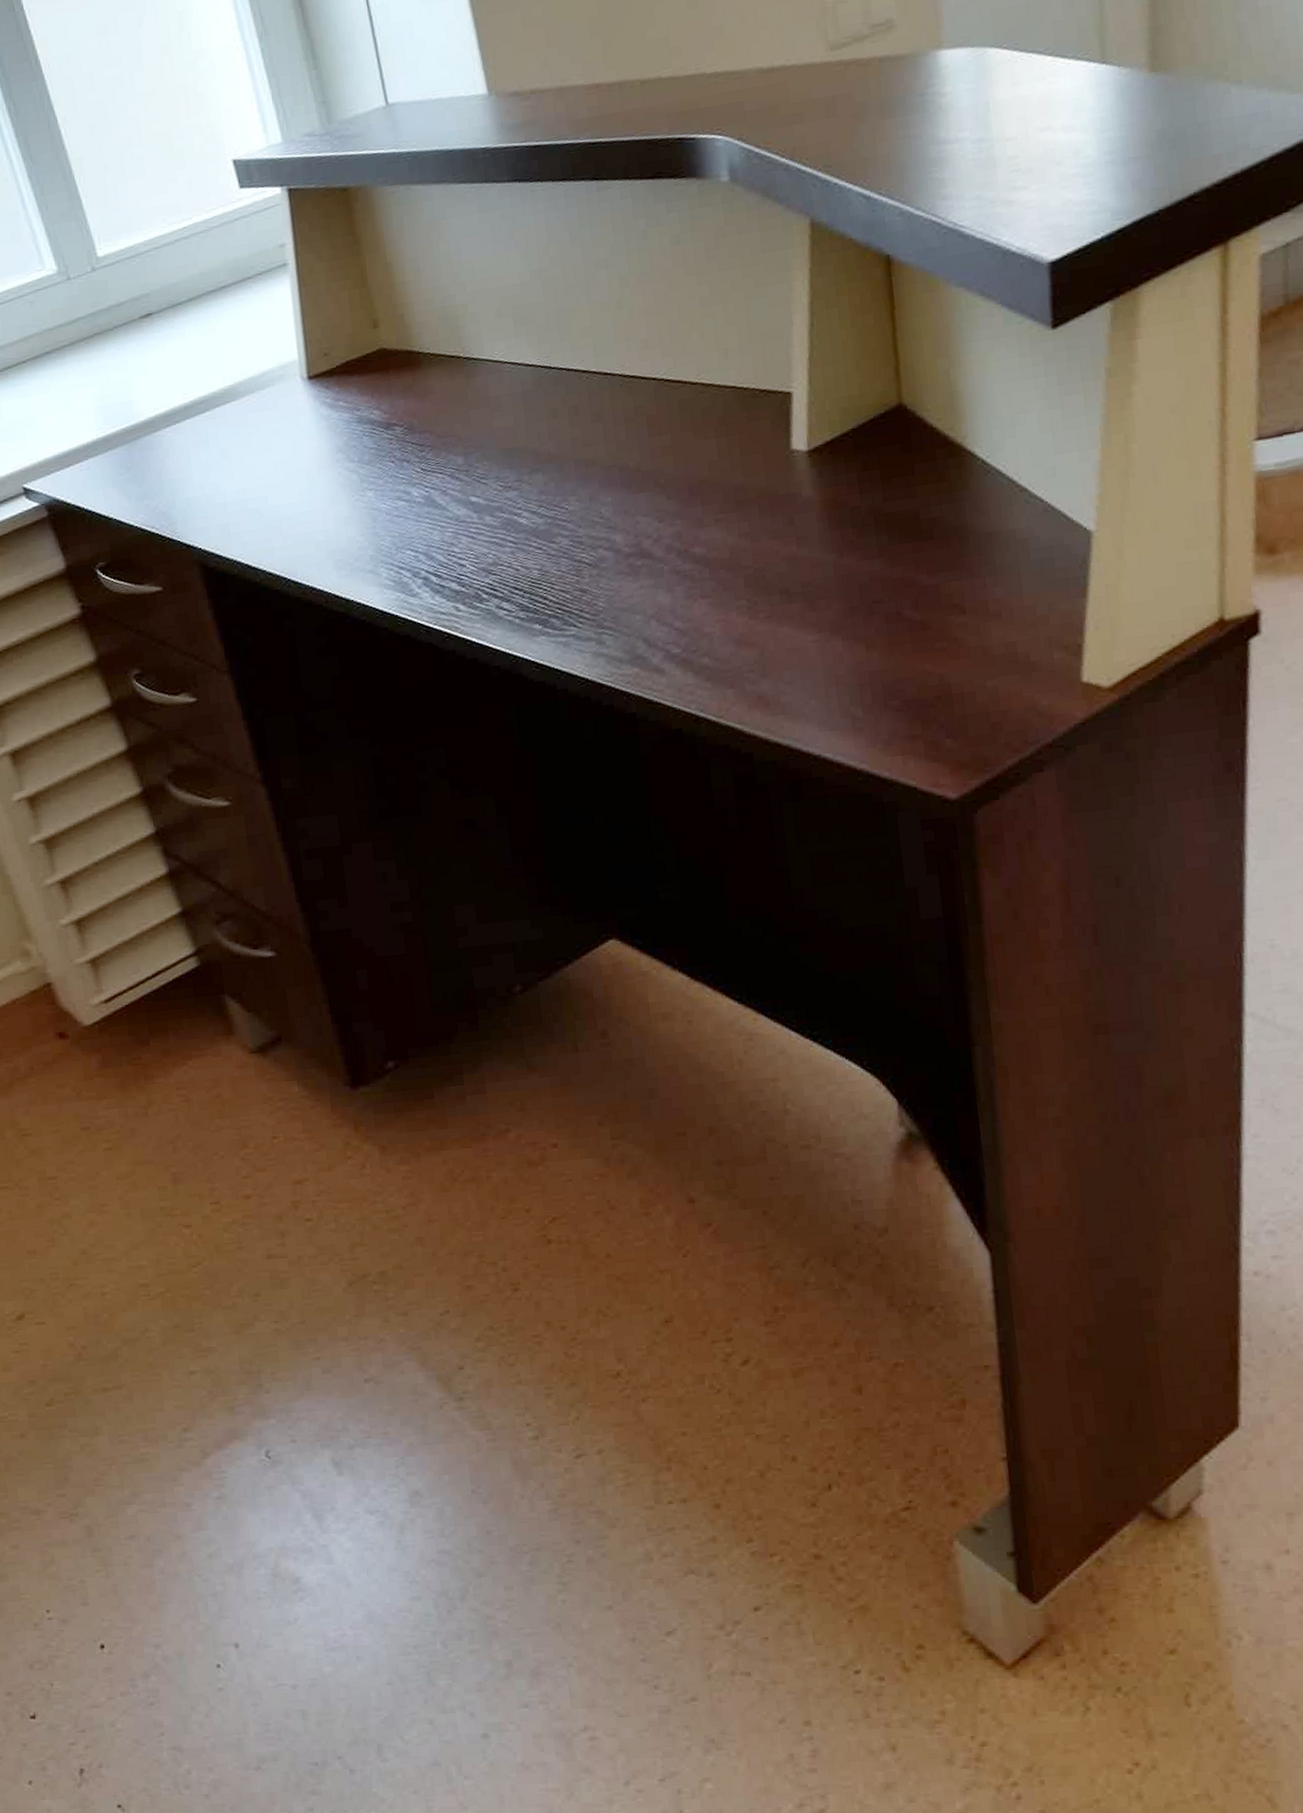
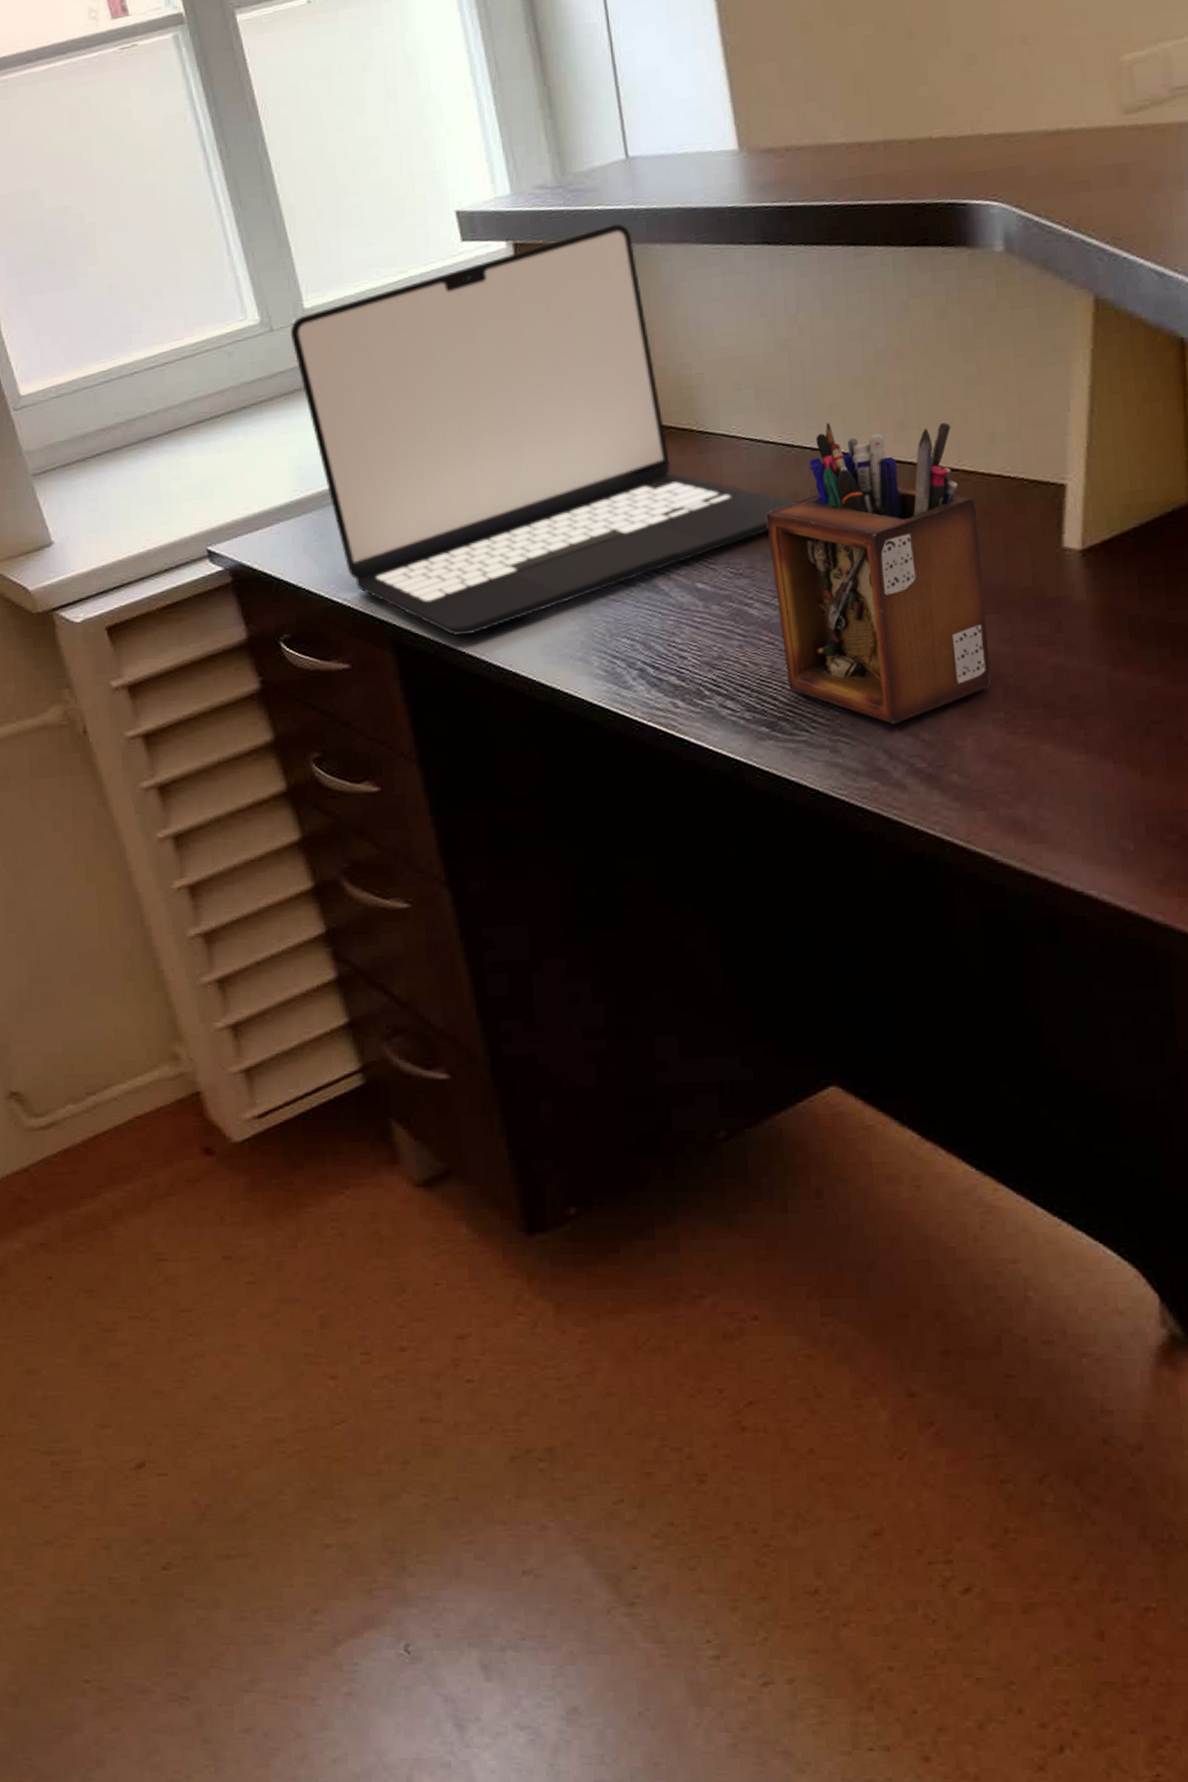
laptop: none [86,167,556,556] -> present [291,224,797,636]
desk organizer: none [529,340,734,616] -> present [766,422,991,725]

